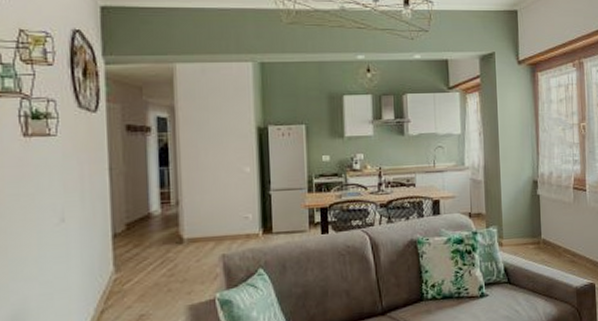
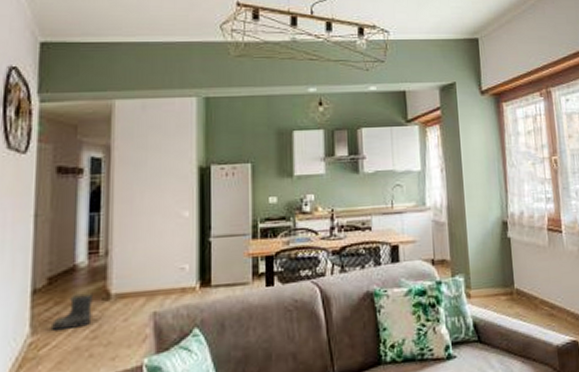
boots: none [131,237,168,268] -> present [50,292,93,330]

